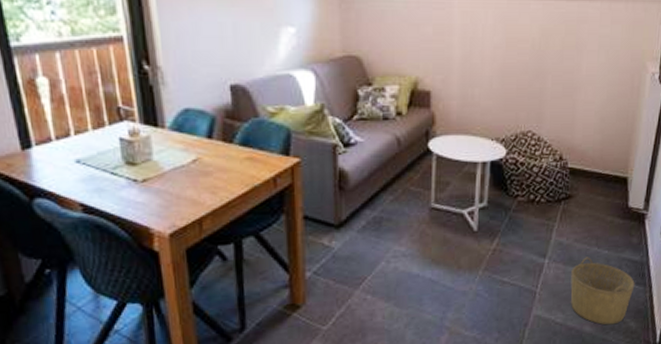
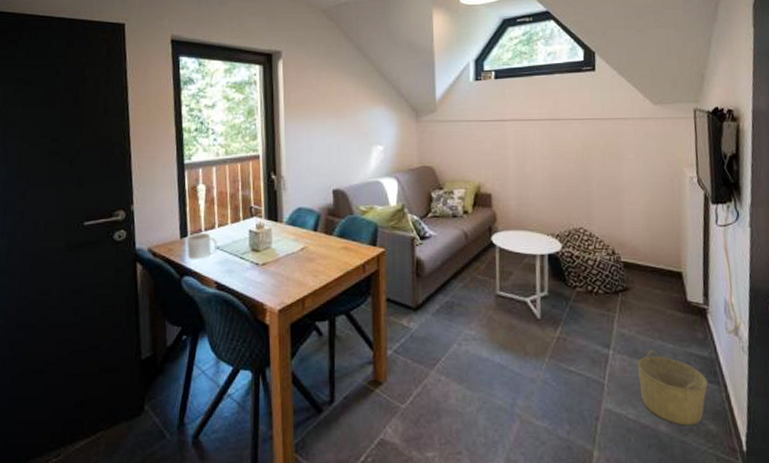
mug: none [30,141,78,178] -> present [186,232,217,261]

